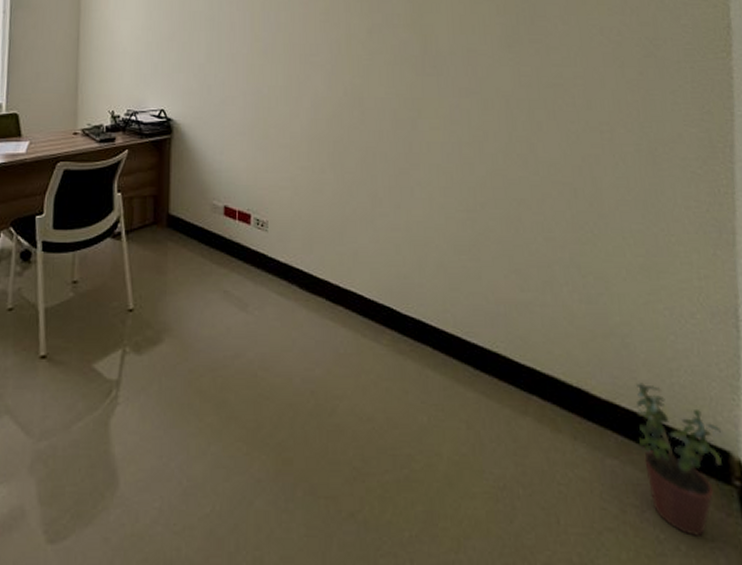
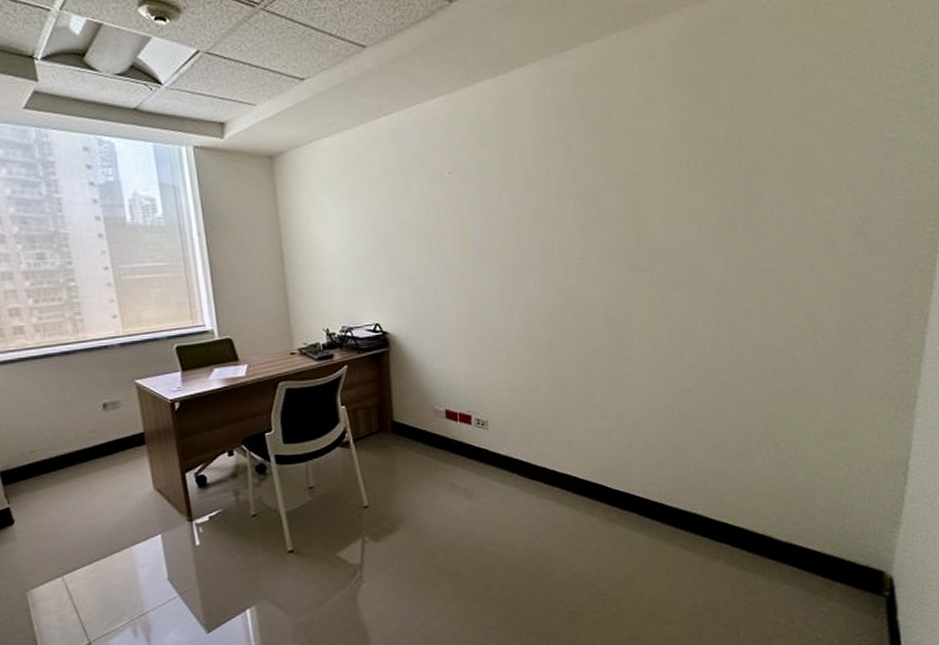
potted plant: present [635,383,722,536] -> none [811,526,880,634]

